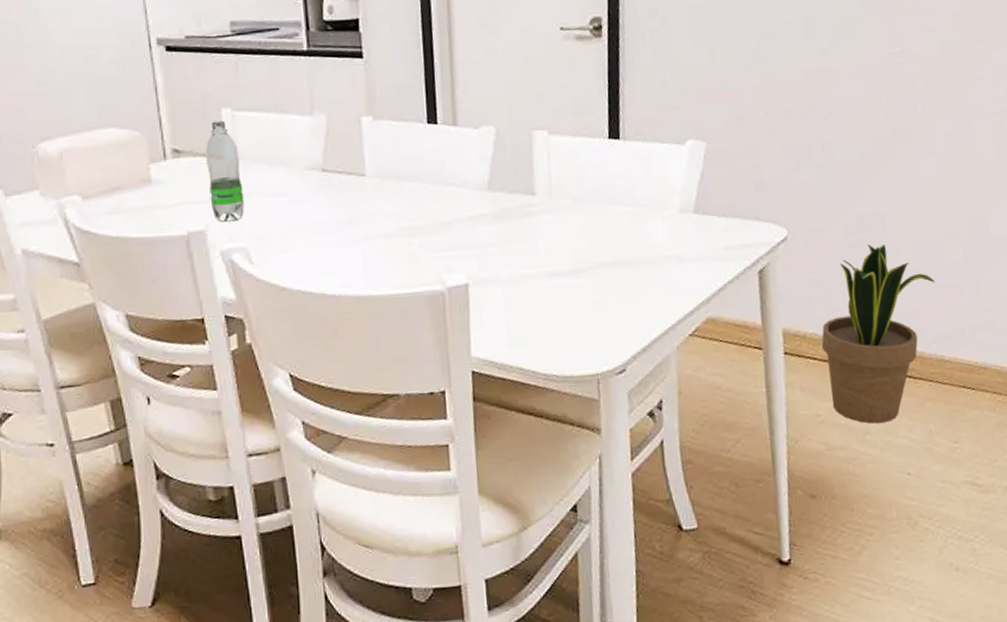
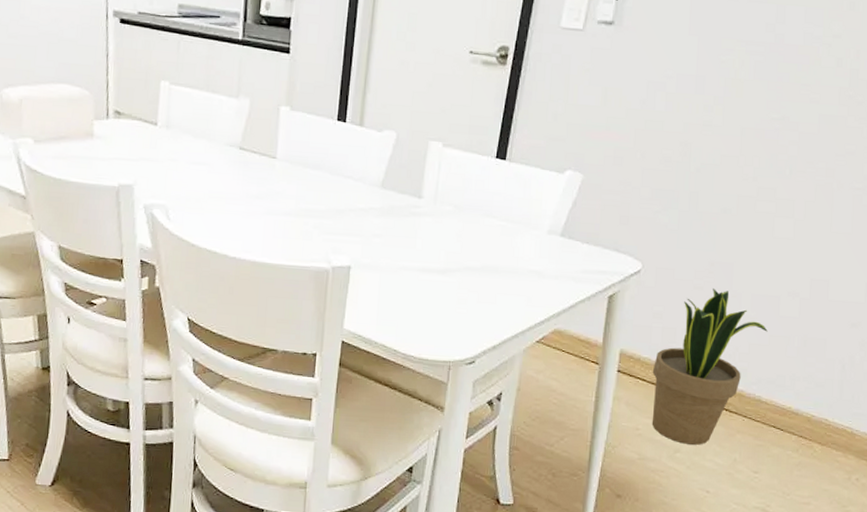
bottle: present [205,120,245,222] -> none [141,91,171,181]

